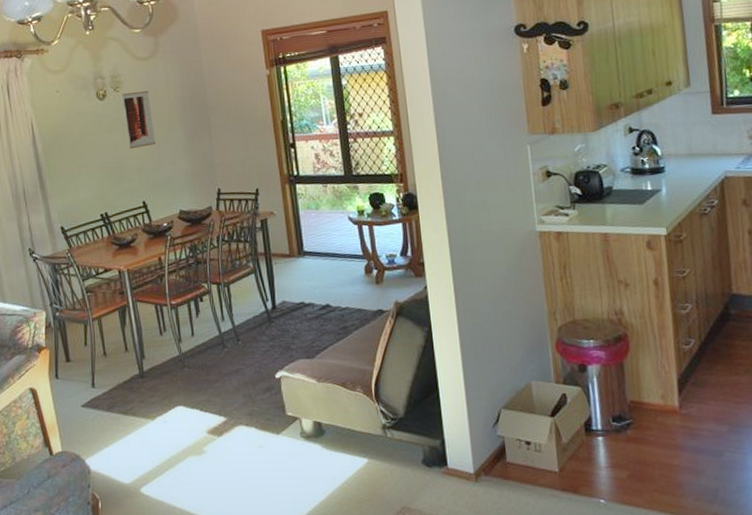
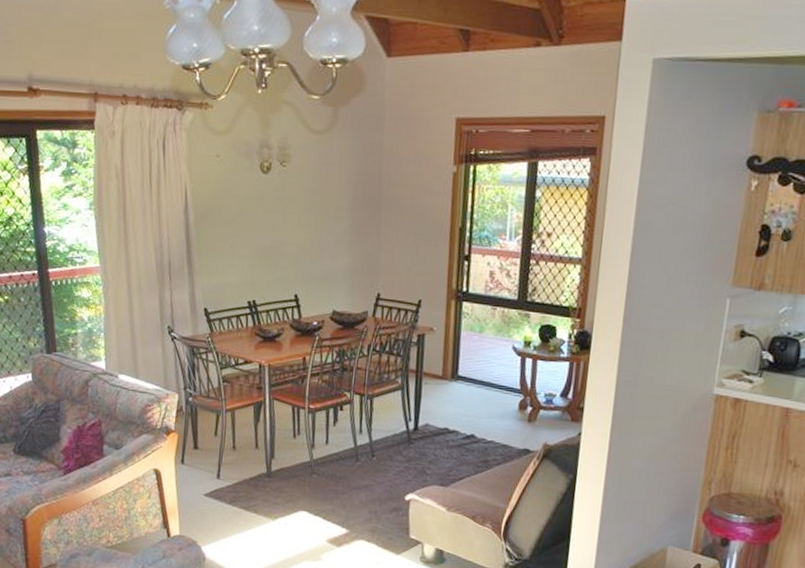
wall art: present [122,90,155,149] -> none [287,169,319,235]

